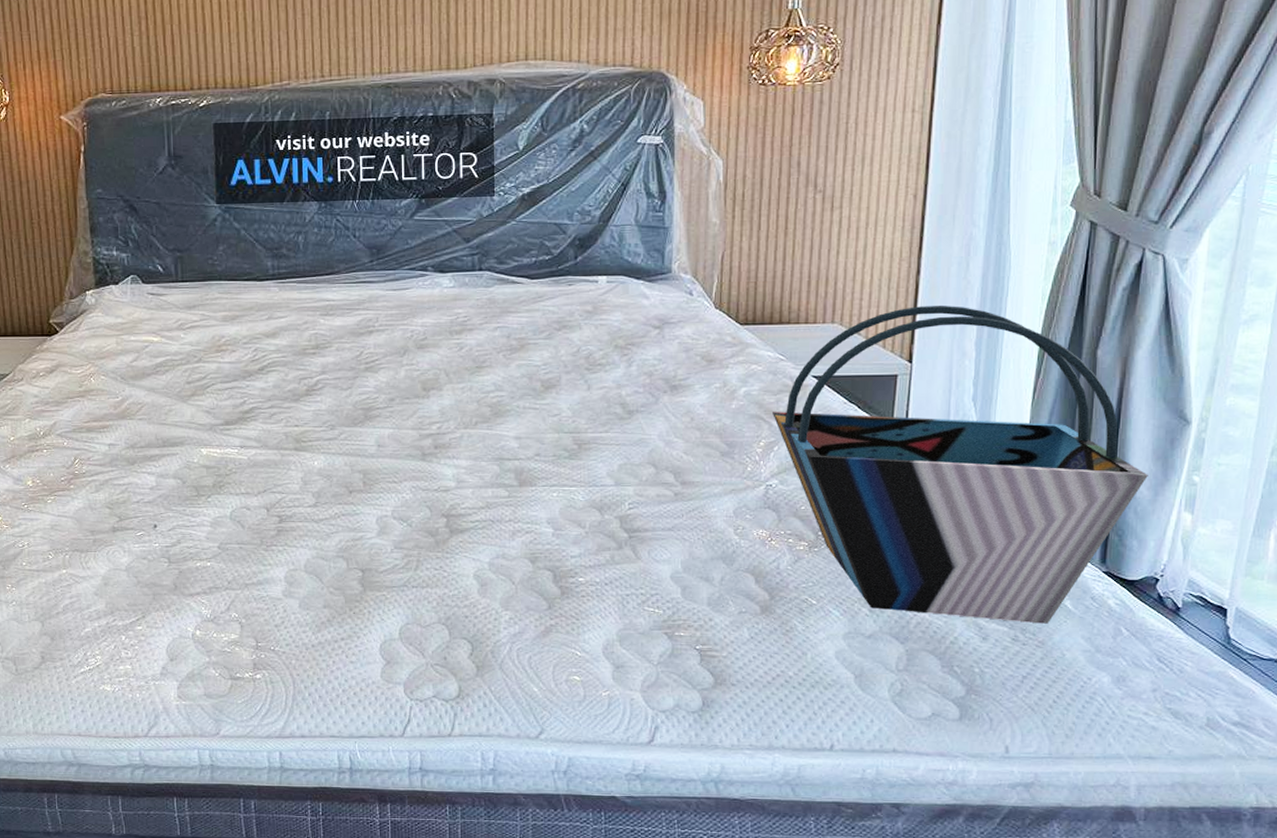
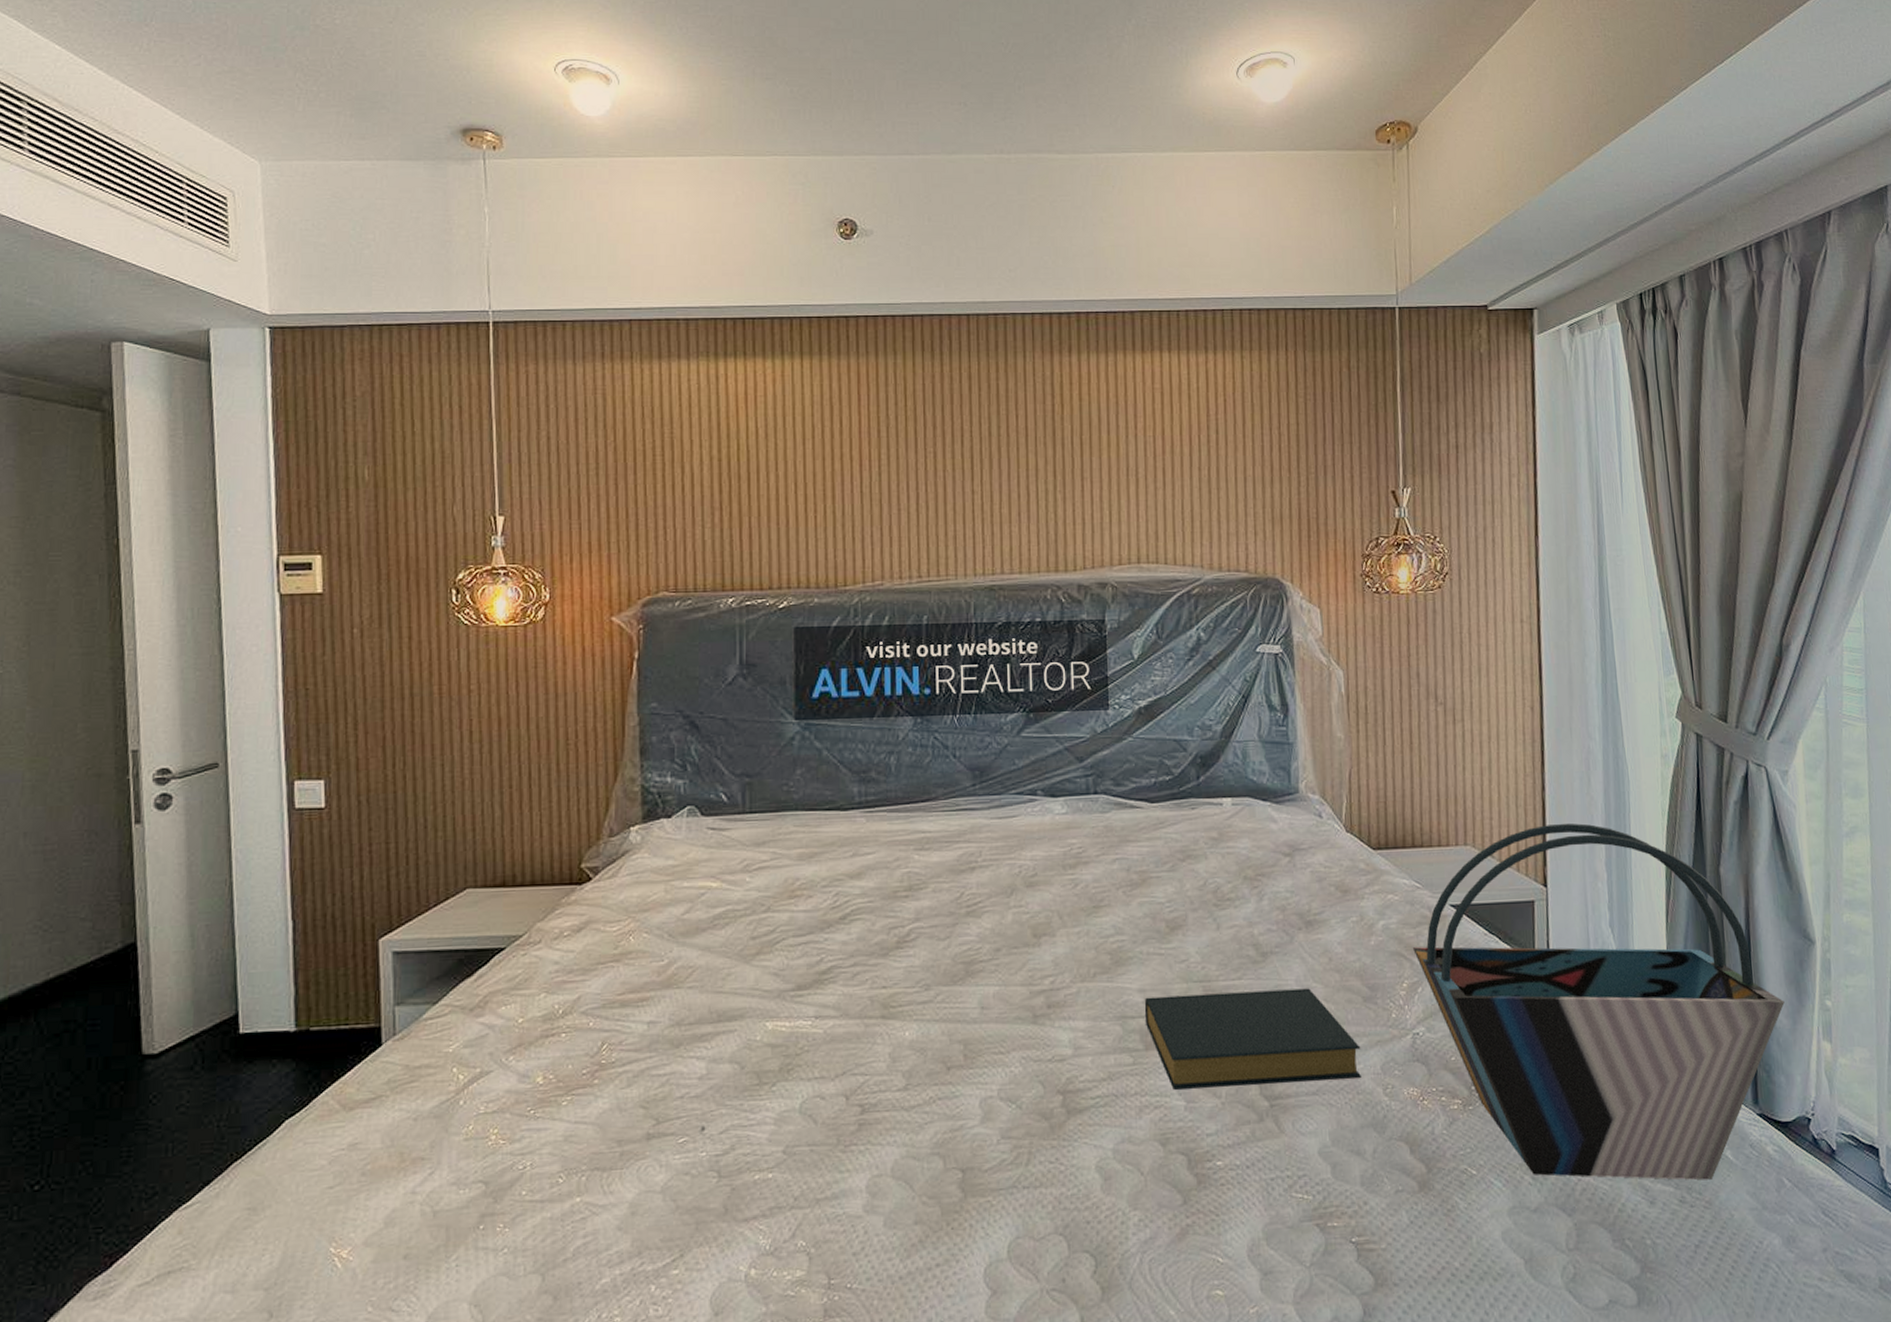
hardback book: none [519,442,716,519] -> present [1144,988,1361,1090]

